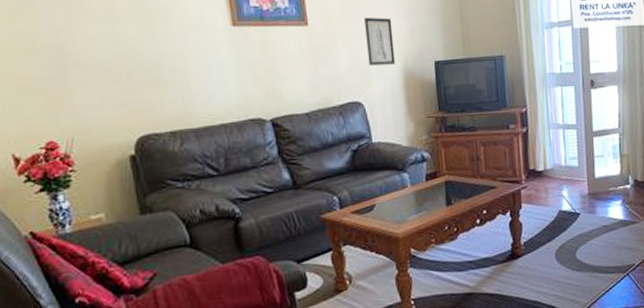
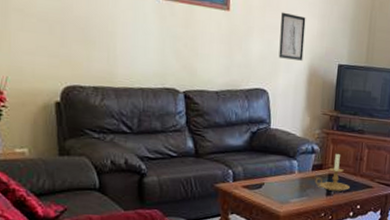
candle holder: none [431,156,471,201] -> present [315,153,350,192]

